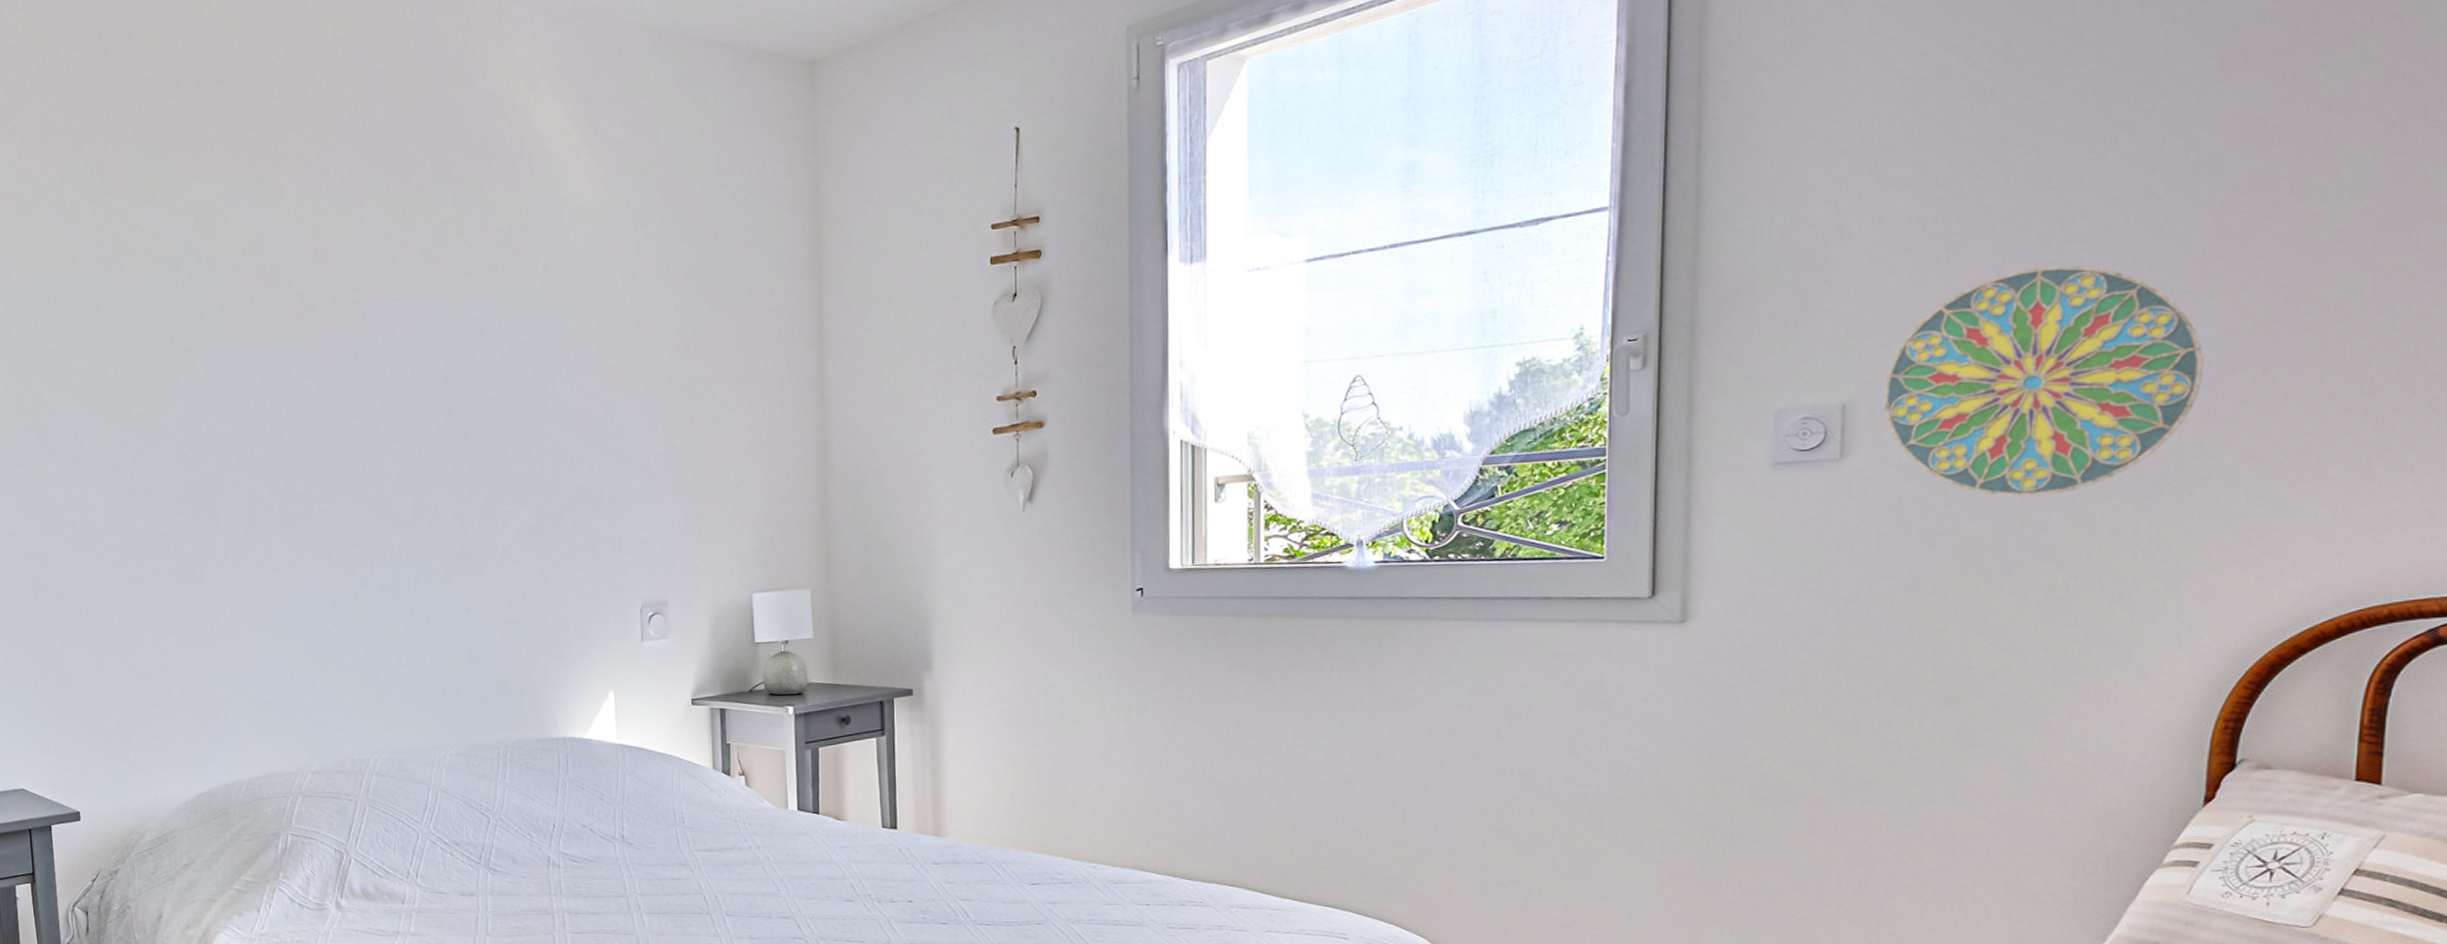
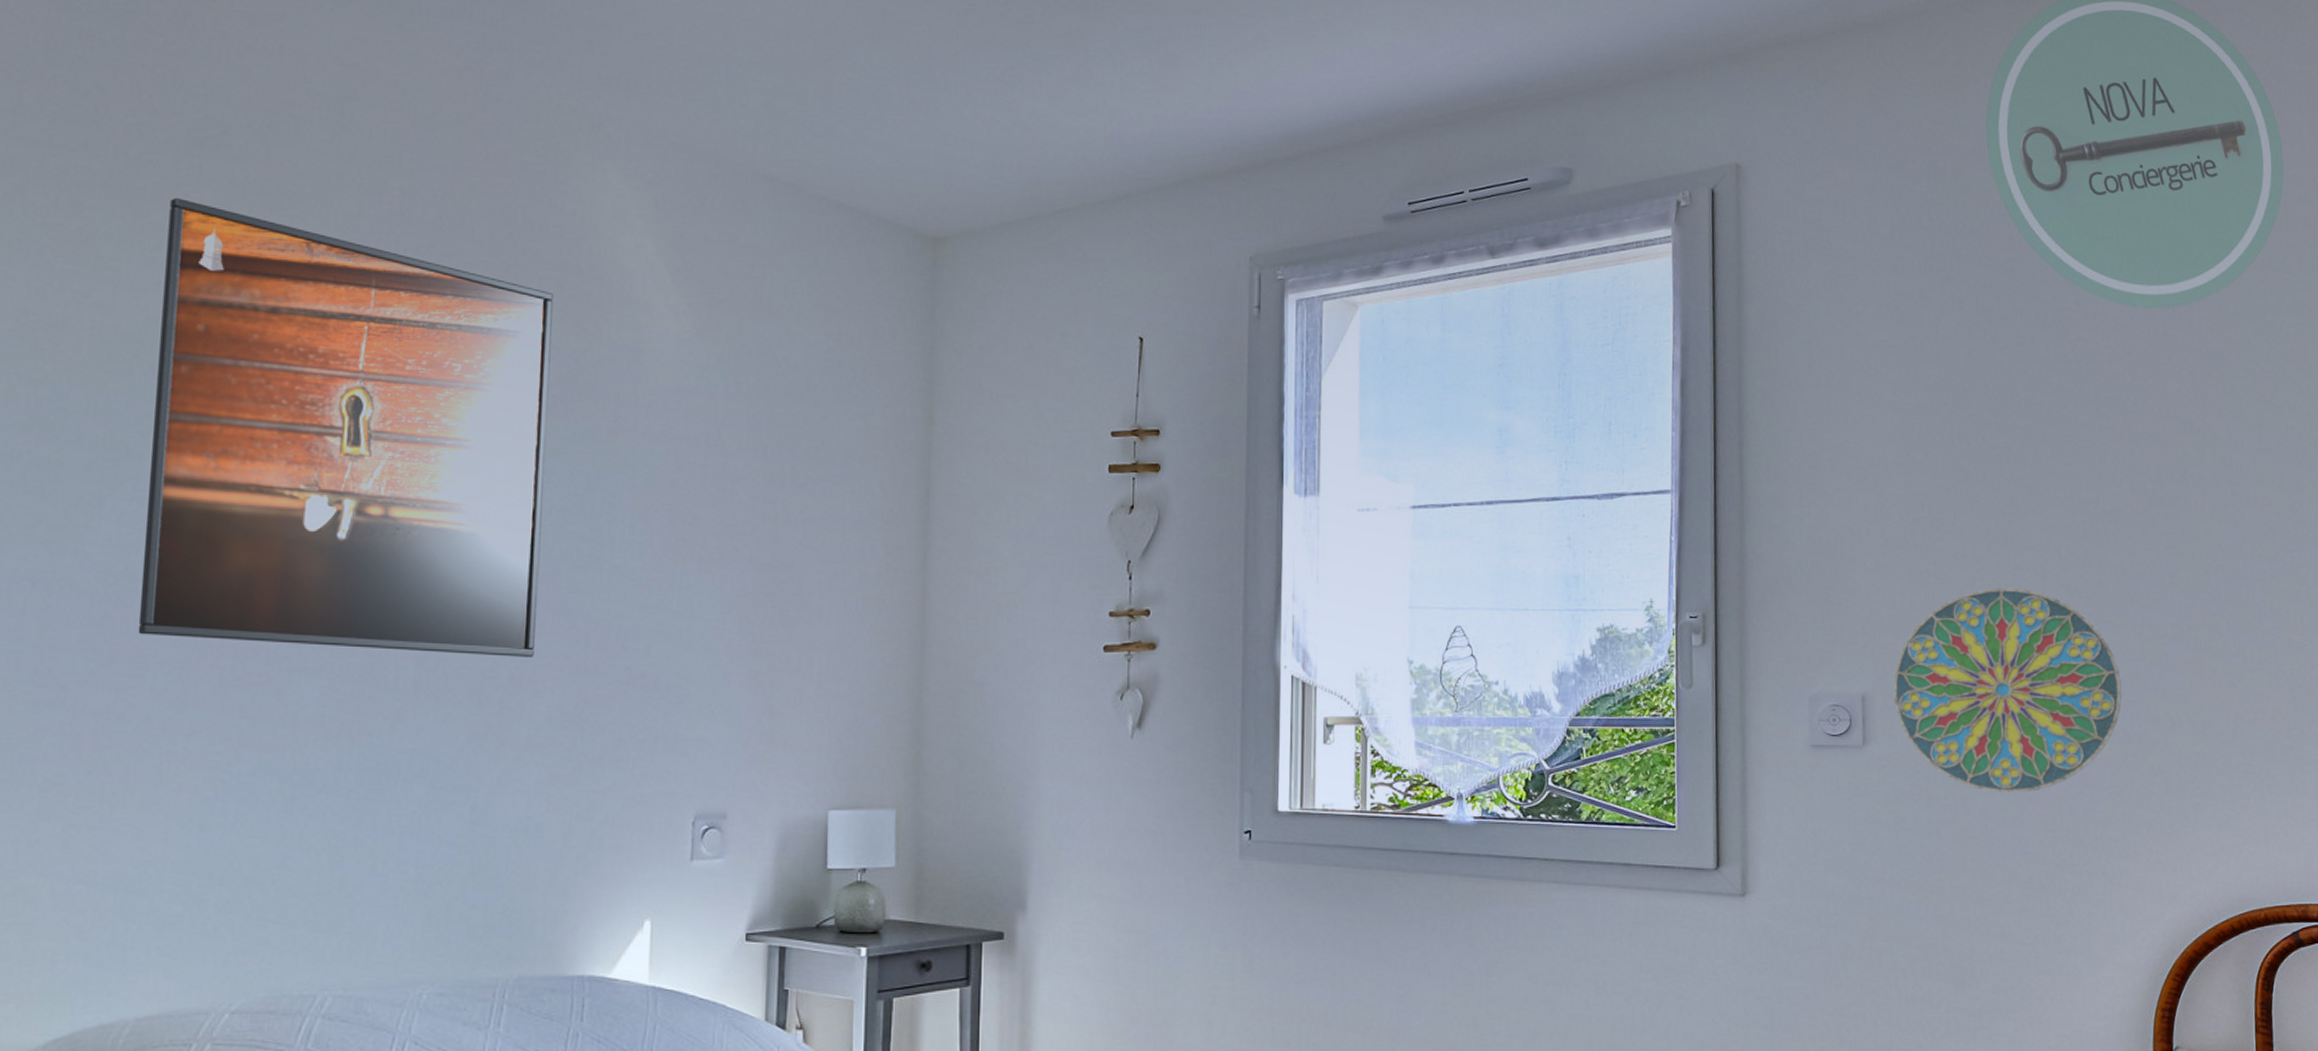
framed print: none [184,133,501,492] -> present [138,198,553,657]

